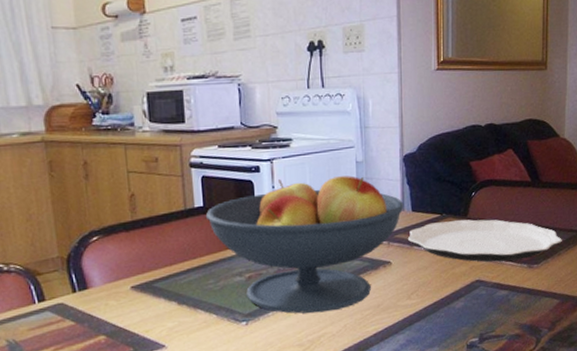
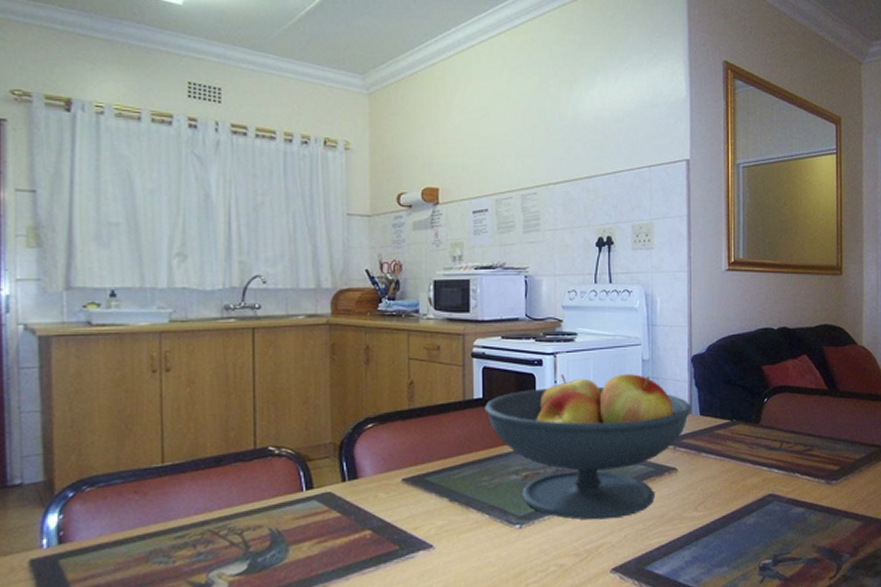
plate: present [407,219,562,262] -> none [695,426,863,475]

